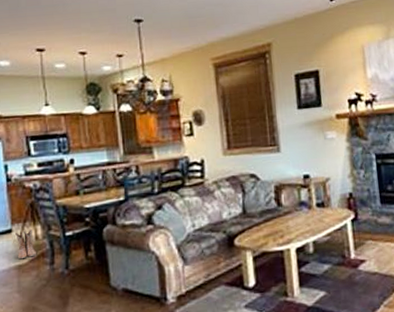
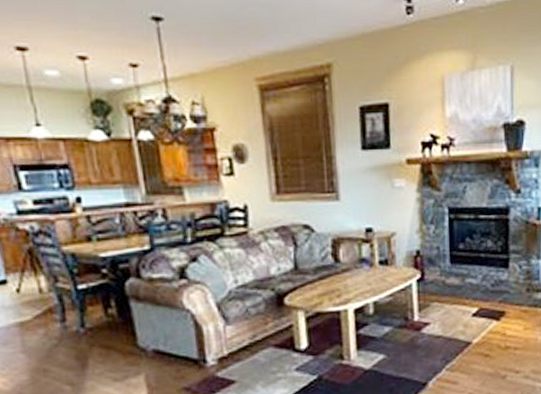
boots: present [15,229,36,260] -> none [12,281,42,316]

